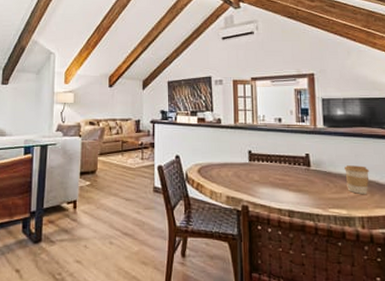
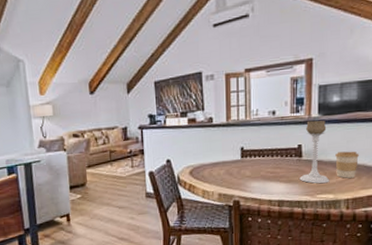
candle holder: none [309,131,341,197] -> present [300,120,330,184]

